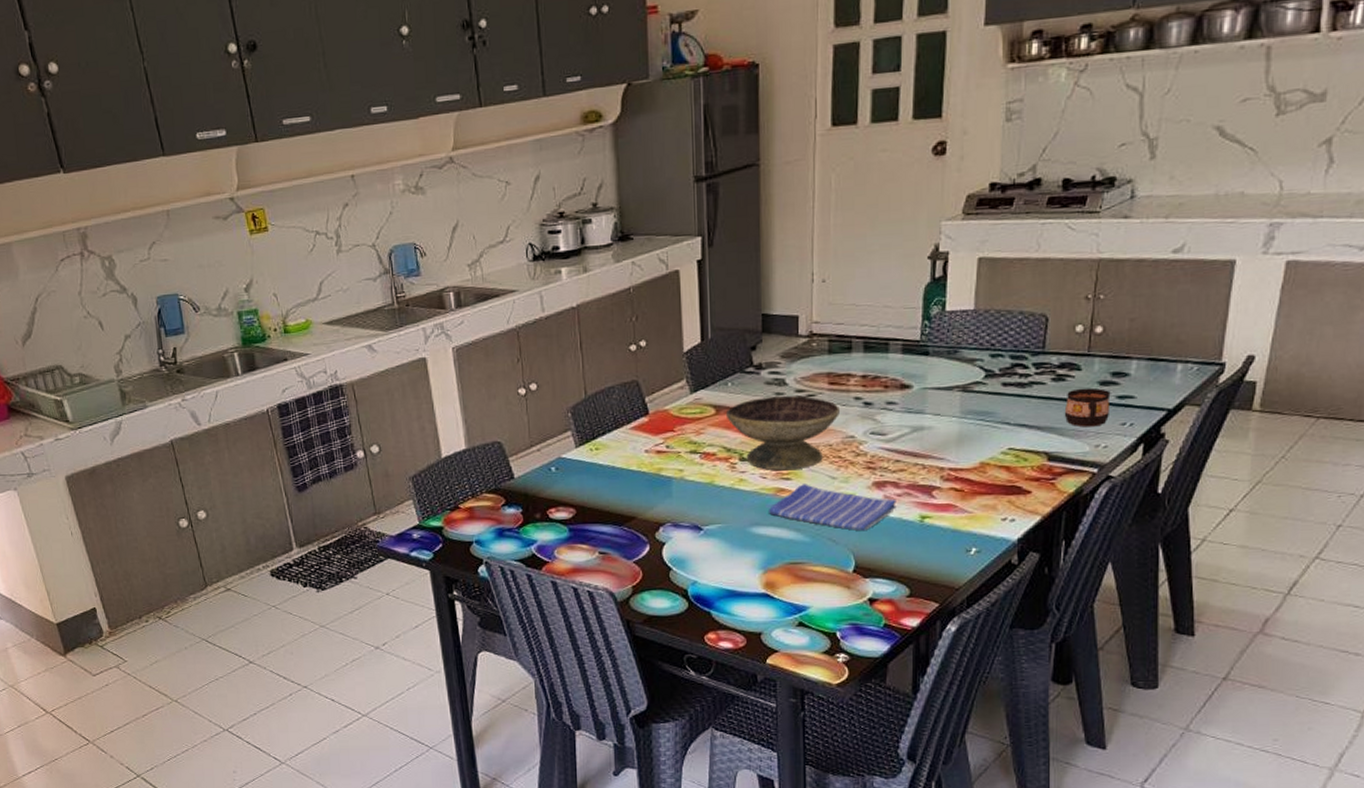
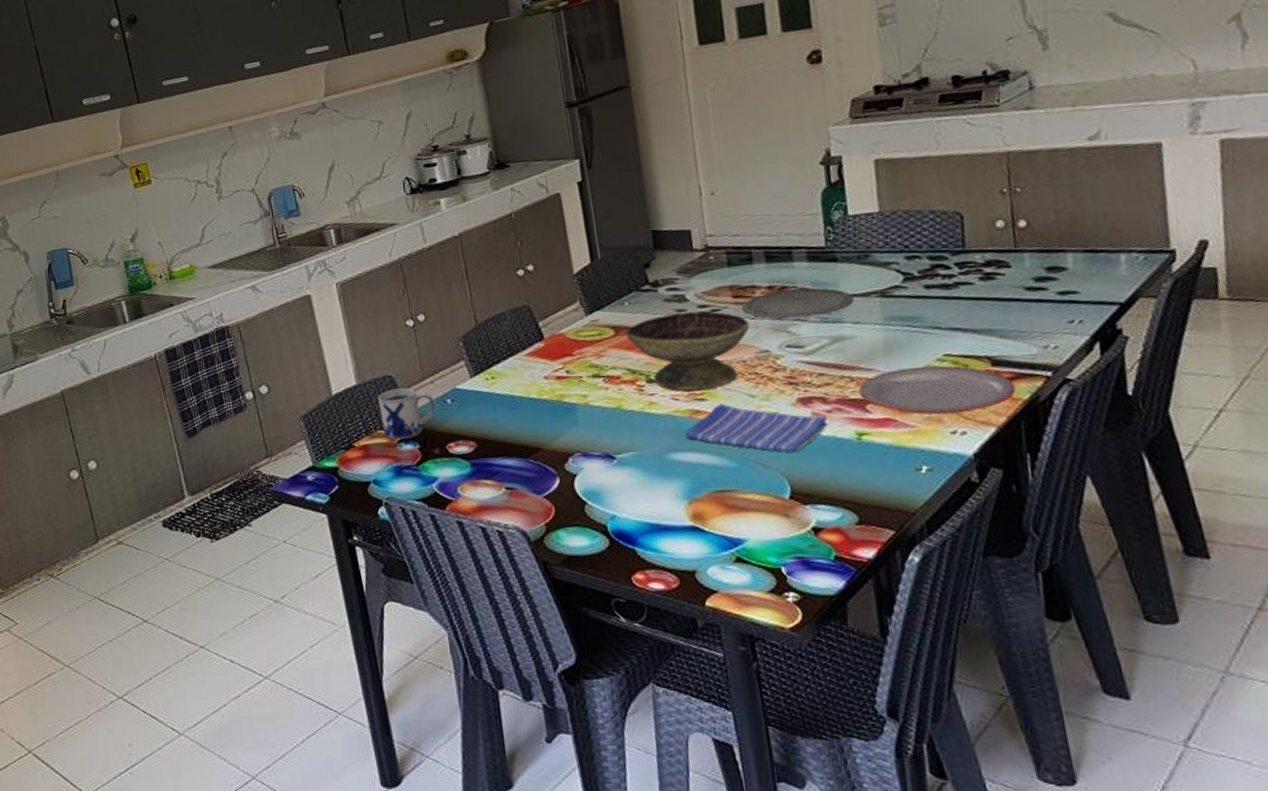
mug: none [486,454,541,503] -> present [378,387,436,440]
plate: none [836,379,937,407] -> present [742,288,854,319]
plate: none [929,458,1063,503] -> present [859,365,1015,415]
cup: present [1064,388,1111,427] -> none [999,285,1053,328]

